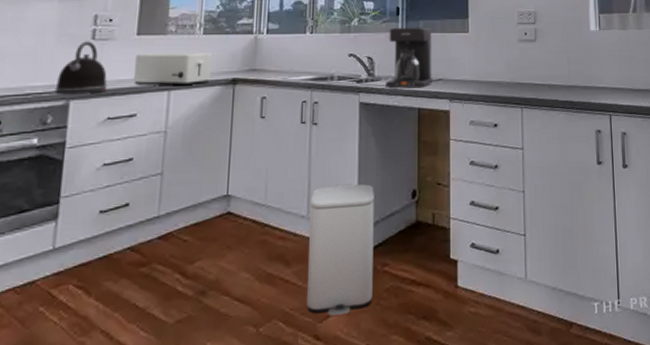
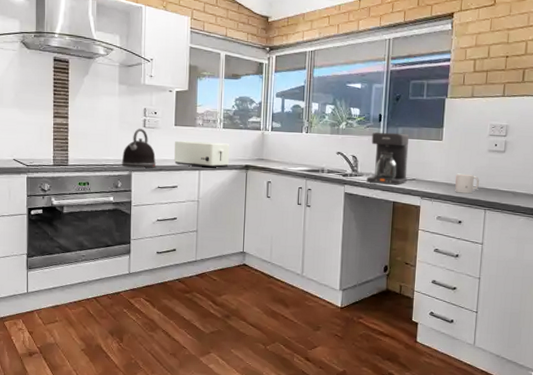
pedal bin: present [306,184,374,317] -> none [300,254,354,348]
mug: none [486,68,512,91] -> present [455,173,479,194]

